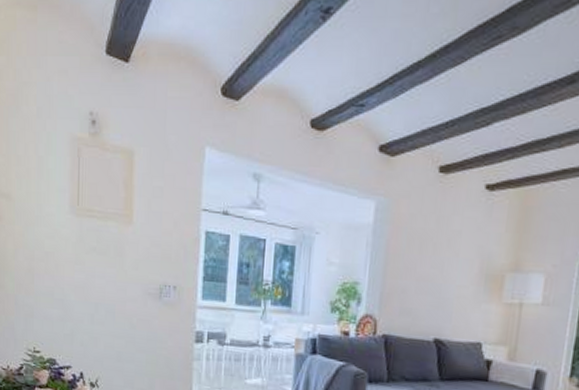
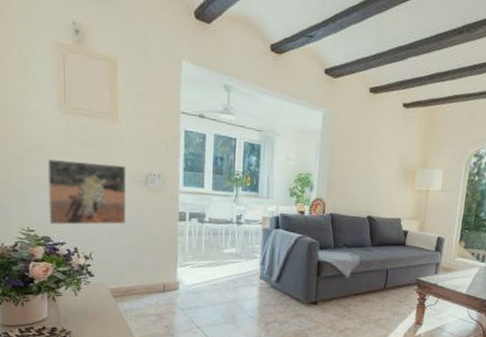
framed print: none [55,269,139,346] -> present [47,159,127,225]

